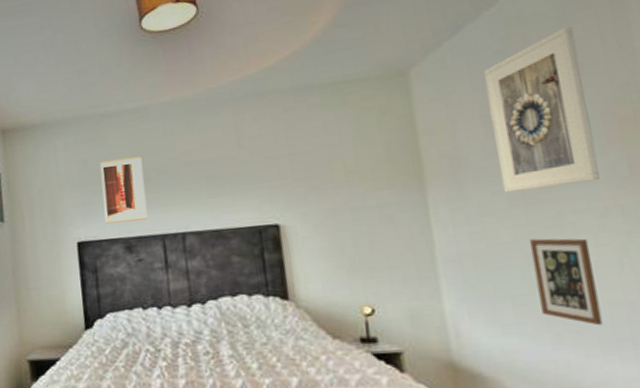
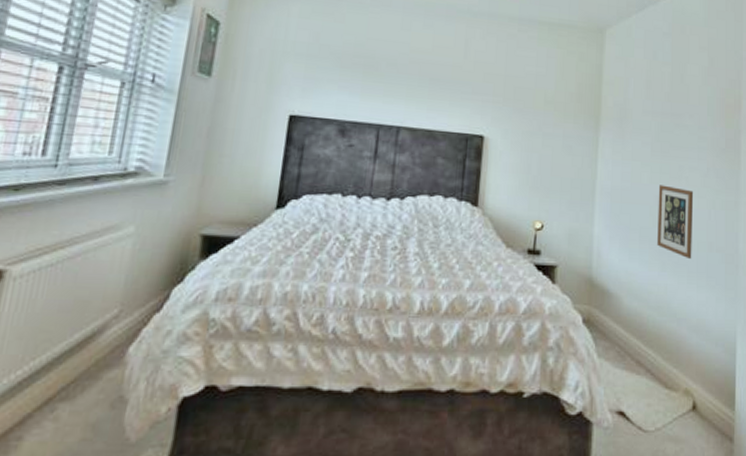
wall art: present [100,156,148,224] -> none [324,38,375,106]
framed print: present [484,26,600,193] -> none [650,28,711,148]

